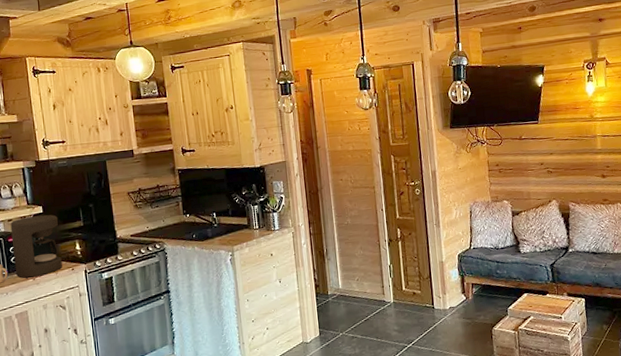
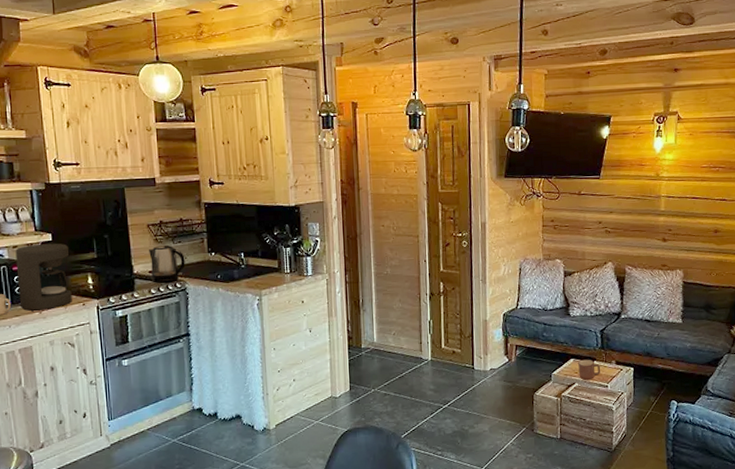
kettle: none [130,209,163,246] -> present [149,244,185,283]
mug: none [532,292,554,314] -> present [578,359,601,381]

